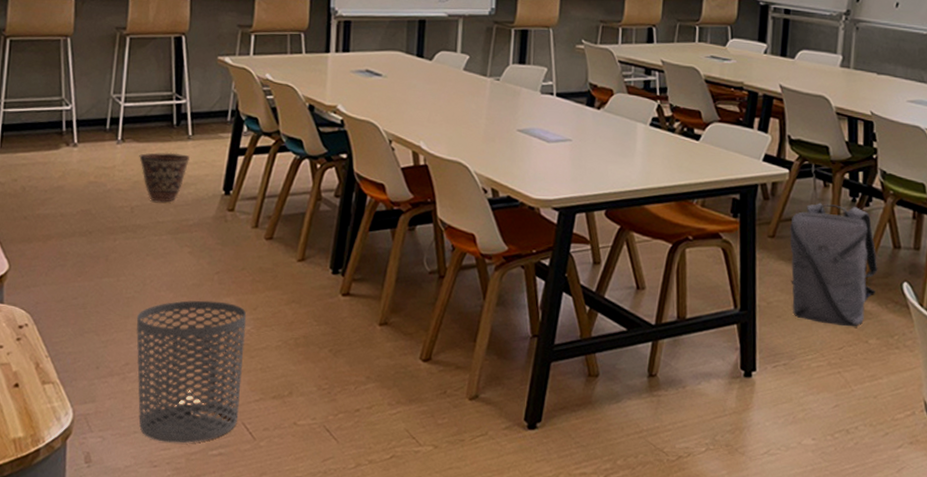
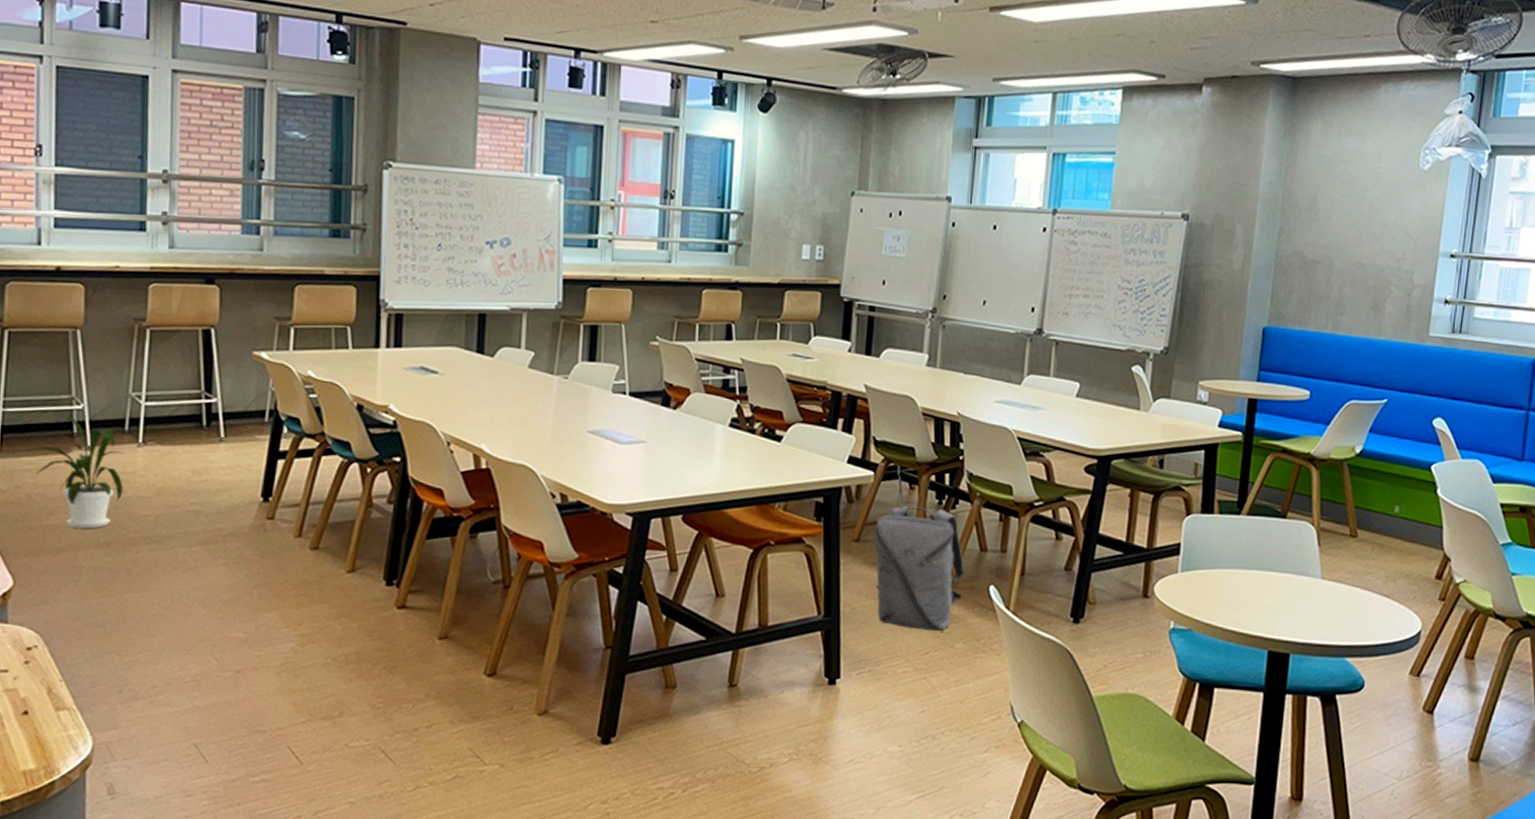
house plant: none [10,112,104,218] -> present [11,411,123,529]
waste bin: present [136,300,247,444] -> none [164,616,290,770]
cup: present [139,152,190,202] -> none [164,456,222,510]

